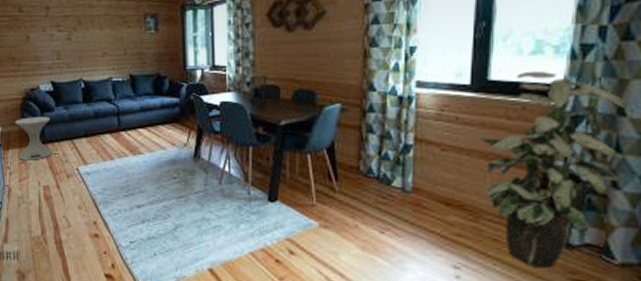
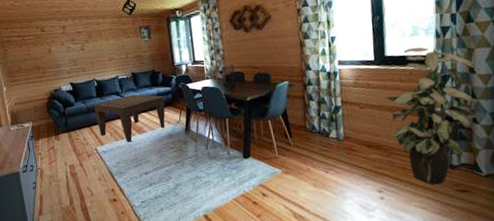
side table: present [15,117,53,160] -> none [43,110,75,147]
coffee table: none [79,103,169,165] -> present [94,94,166,143]

